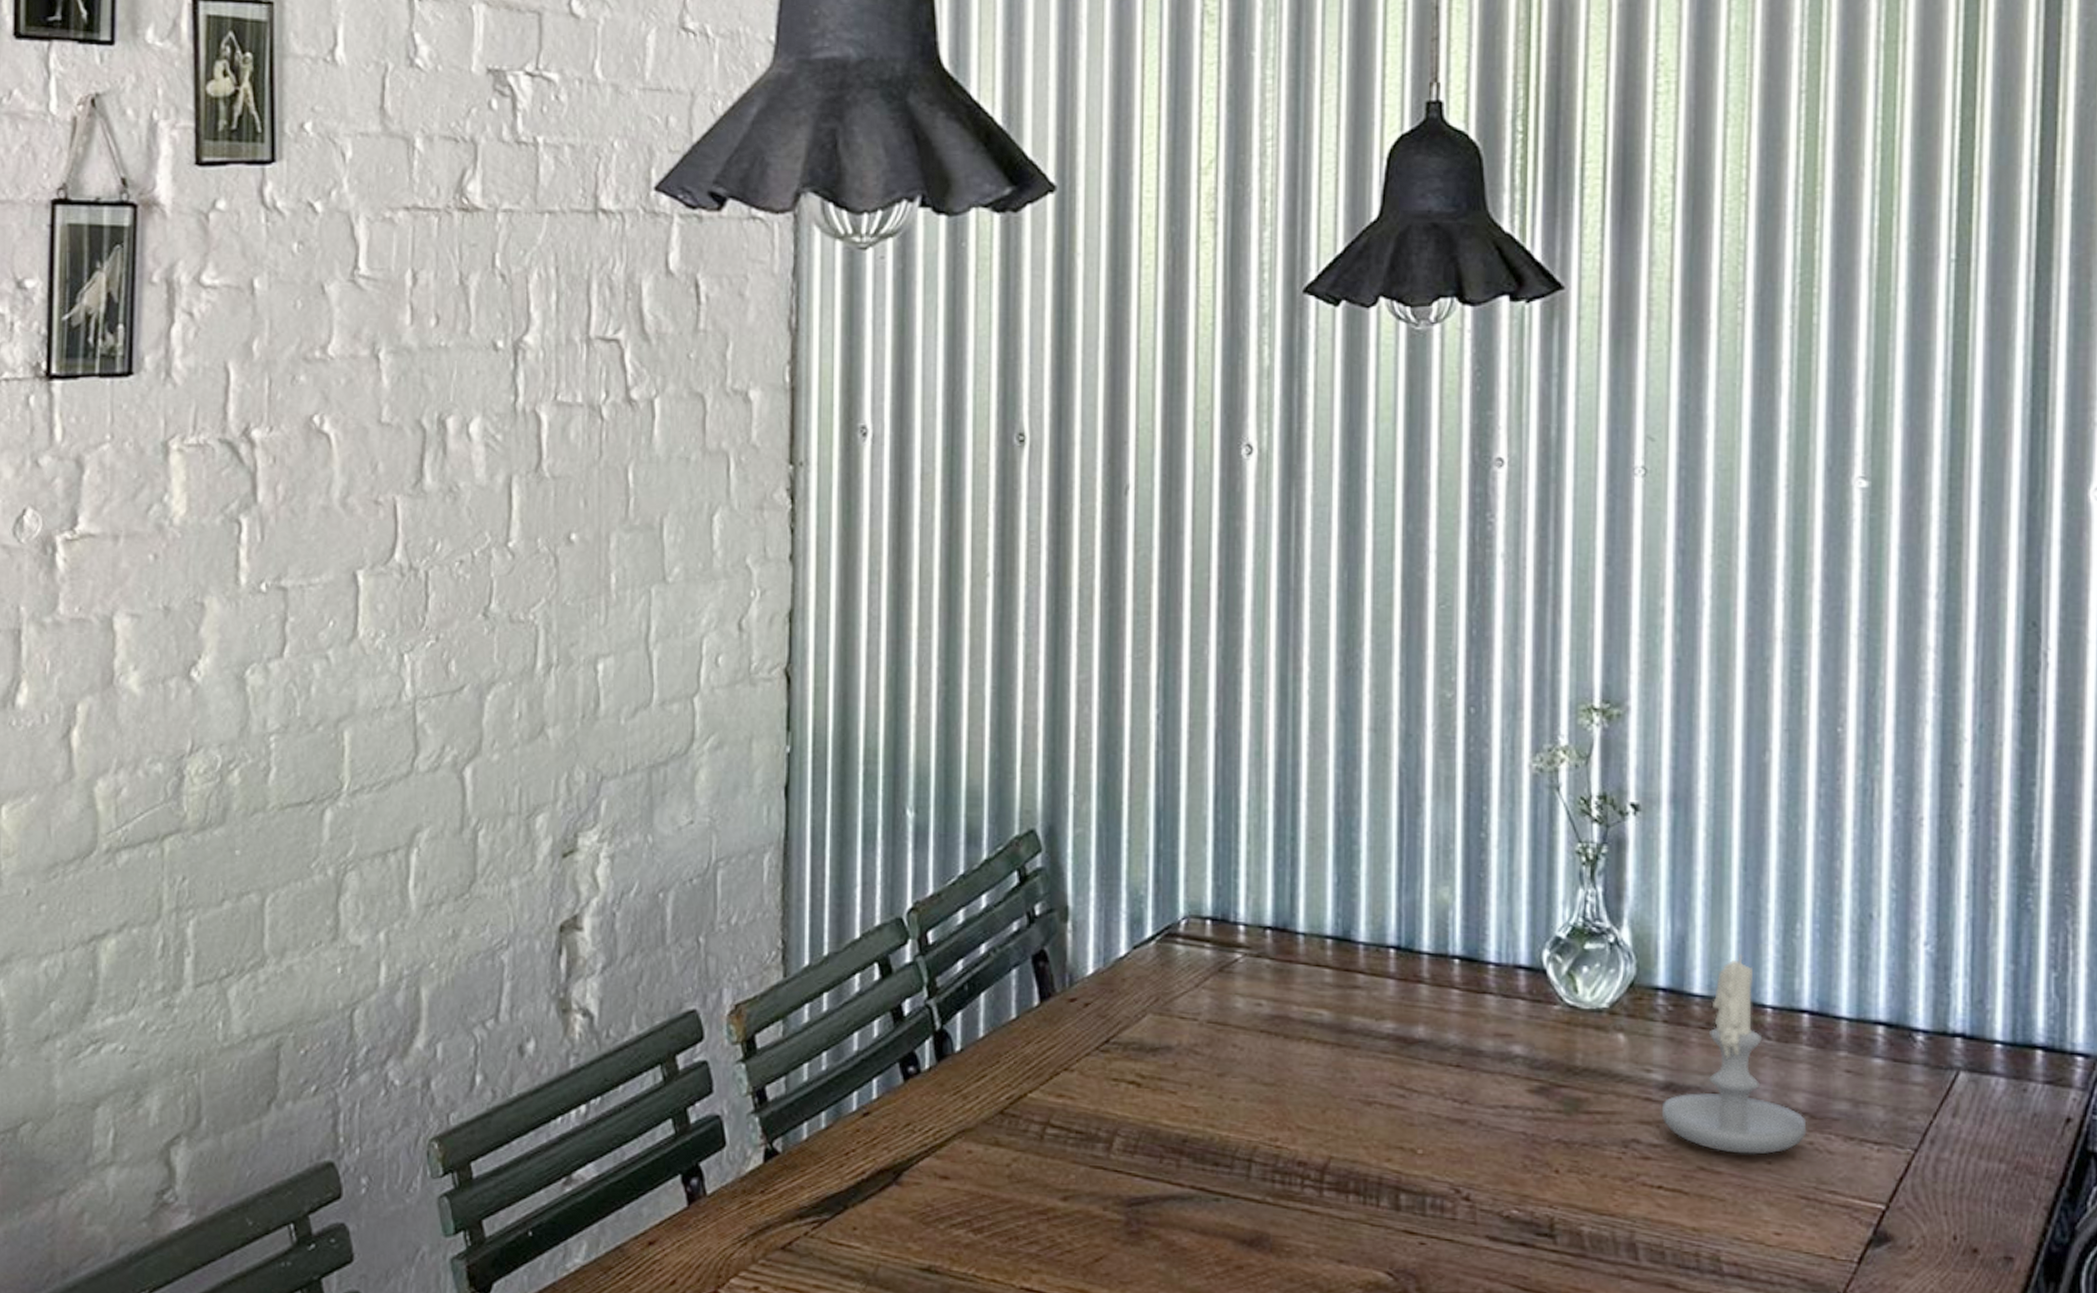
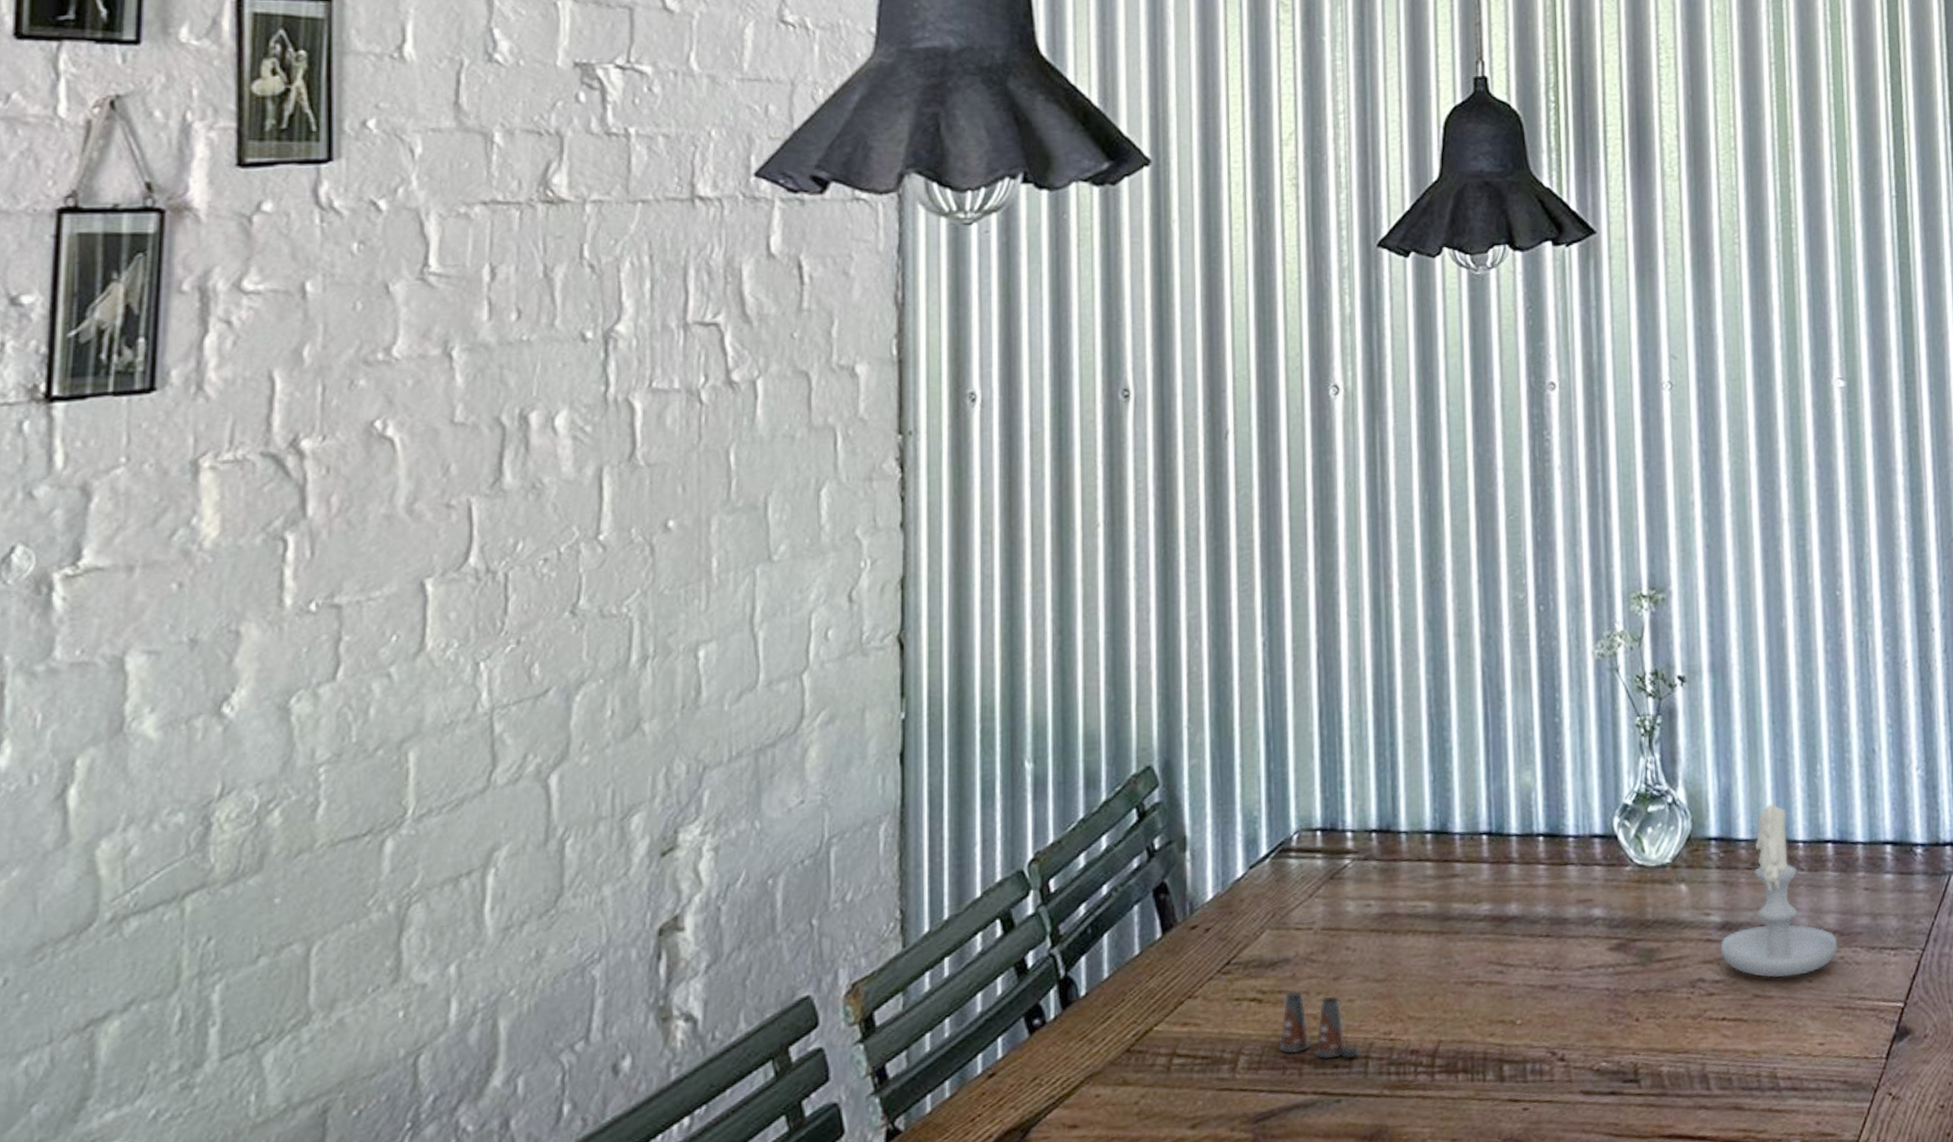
salt shaker: none [1157,1079,1242,1159] -> present [1279,990,1359,1059]

